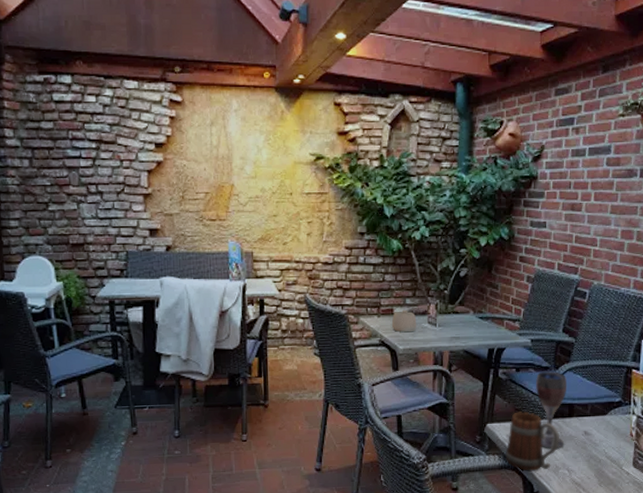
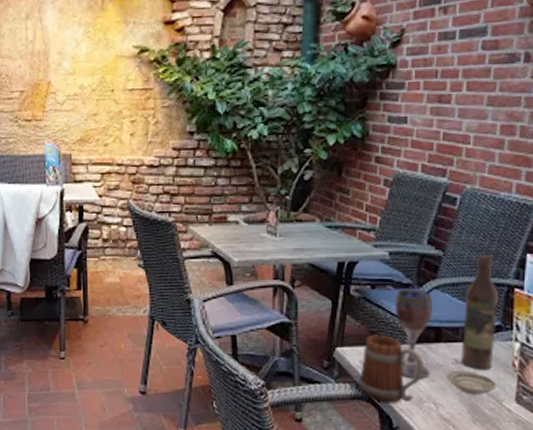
sugar bowl: present [391,309,417,332] -> none [225,217,254,243]
saucer: none [578,440,619,461] -> present [447,370,497,395]
wine bottle: none [589,340,620,440] -> present [461,254,499,370]

